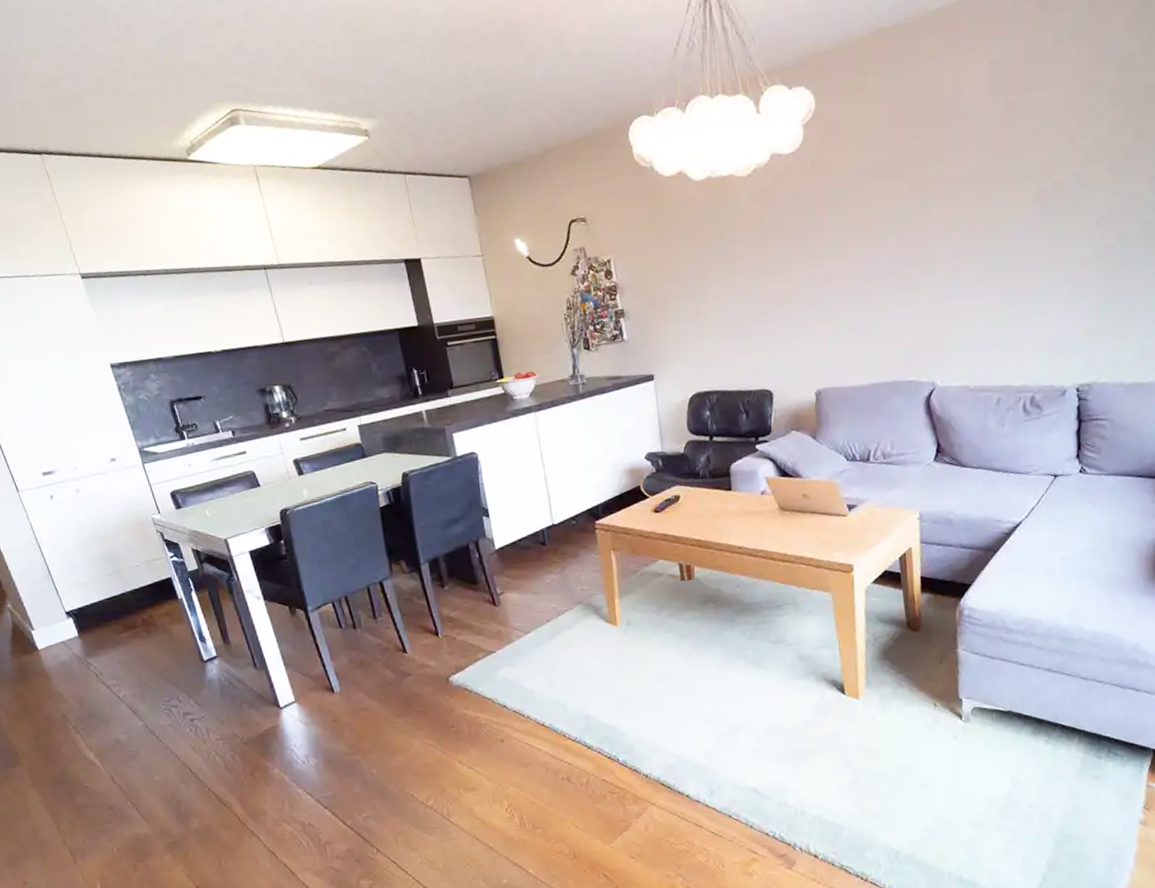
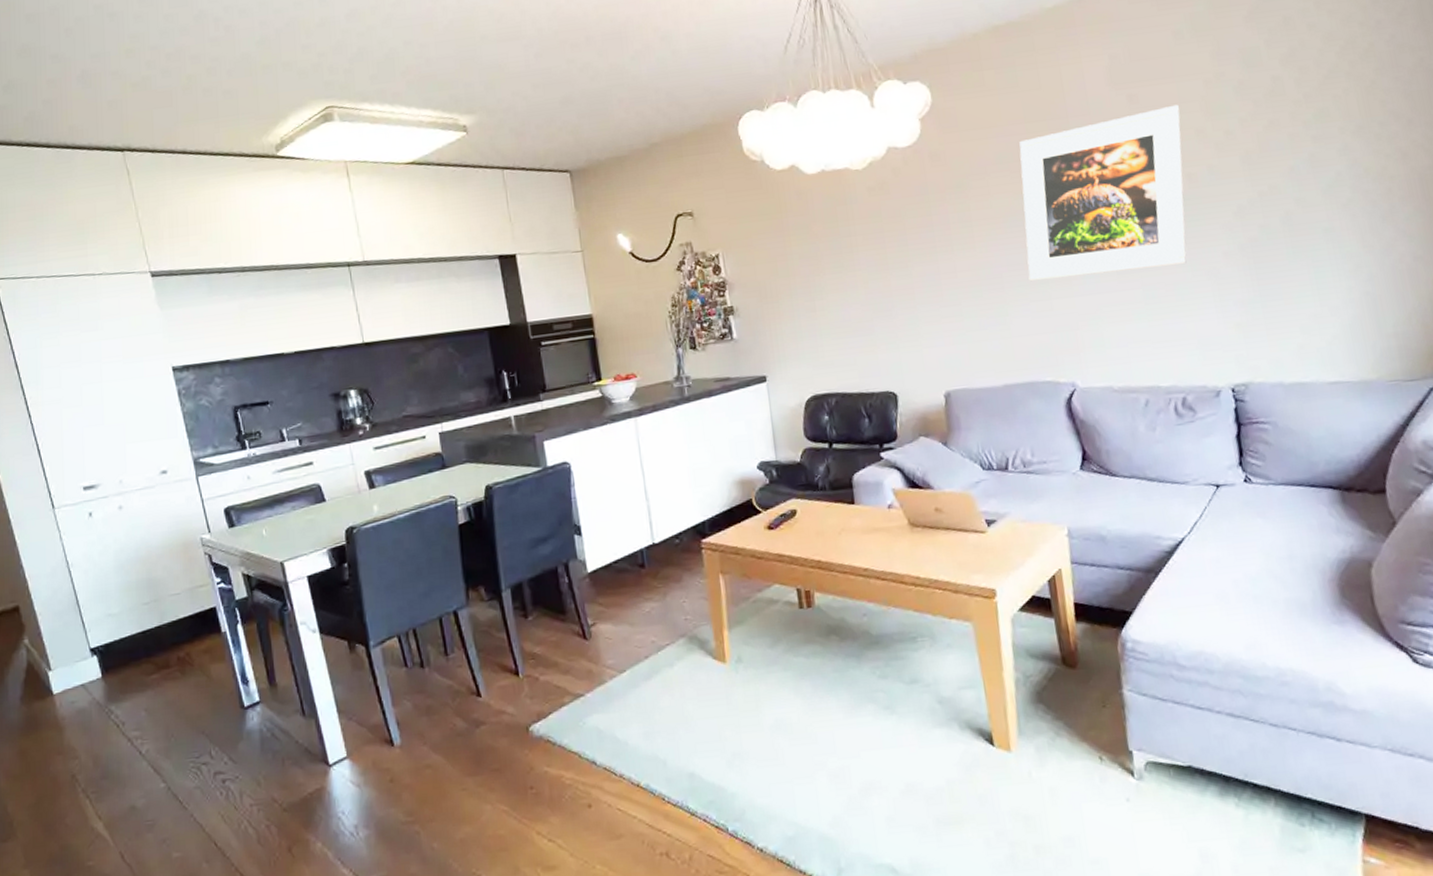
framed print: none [897,111,1054,287] -> present [1019,104,1187,282]

